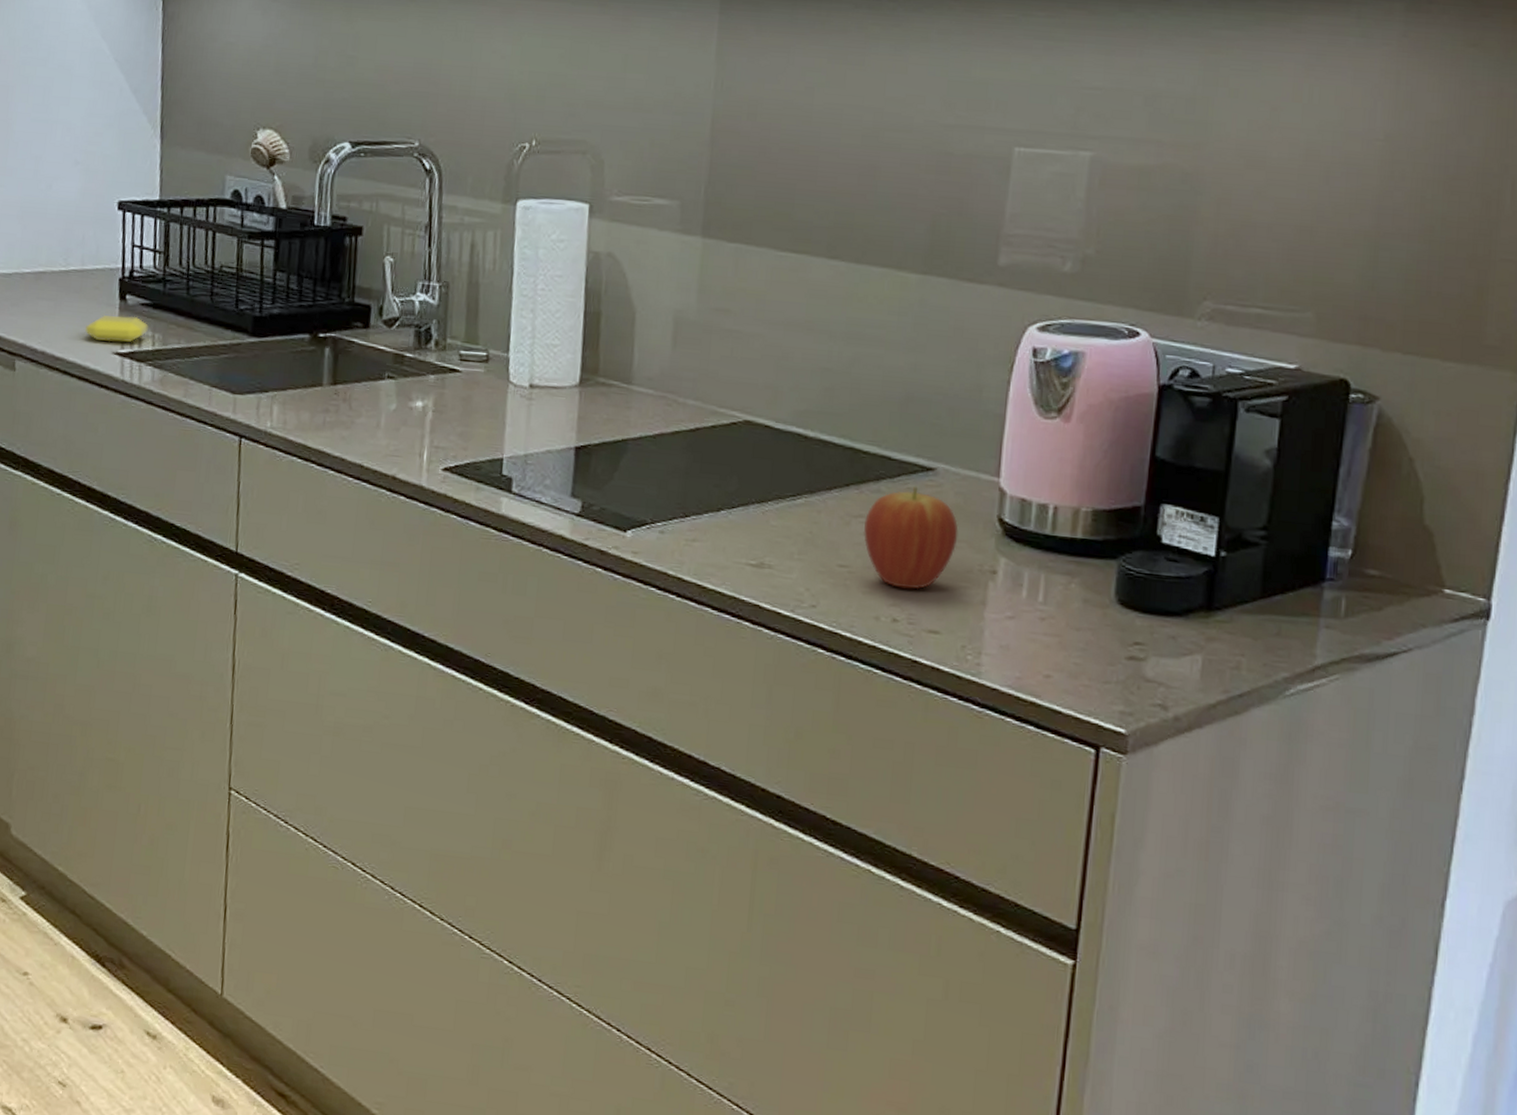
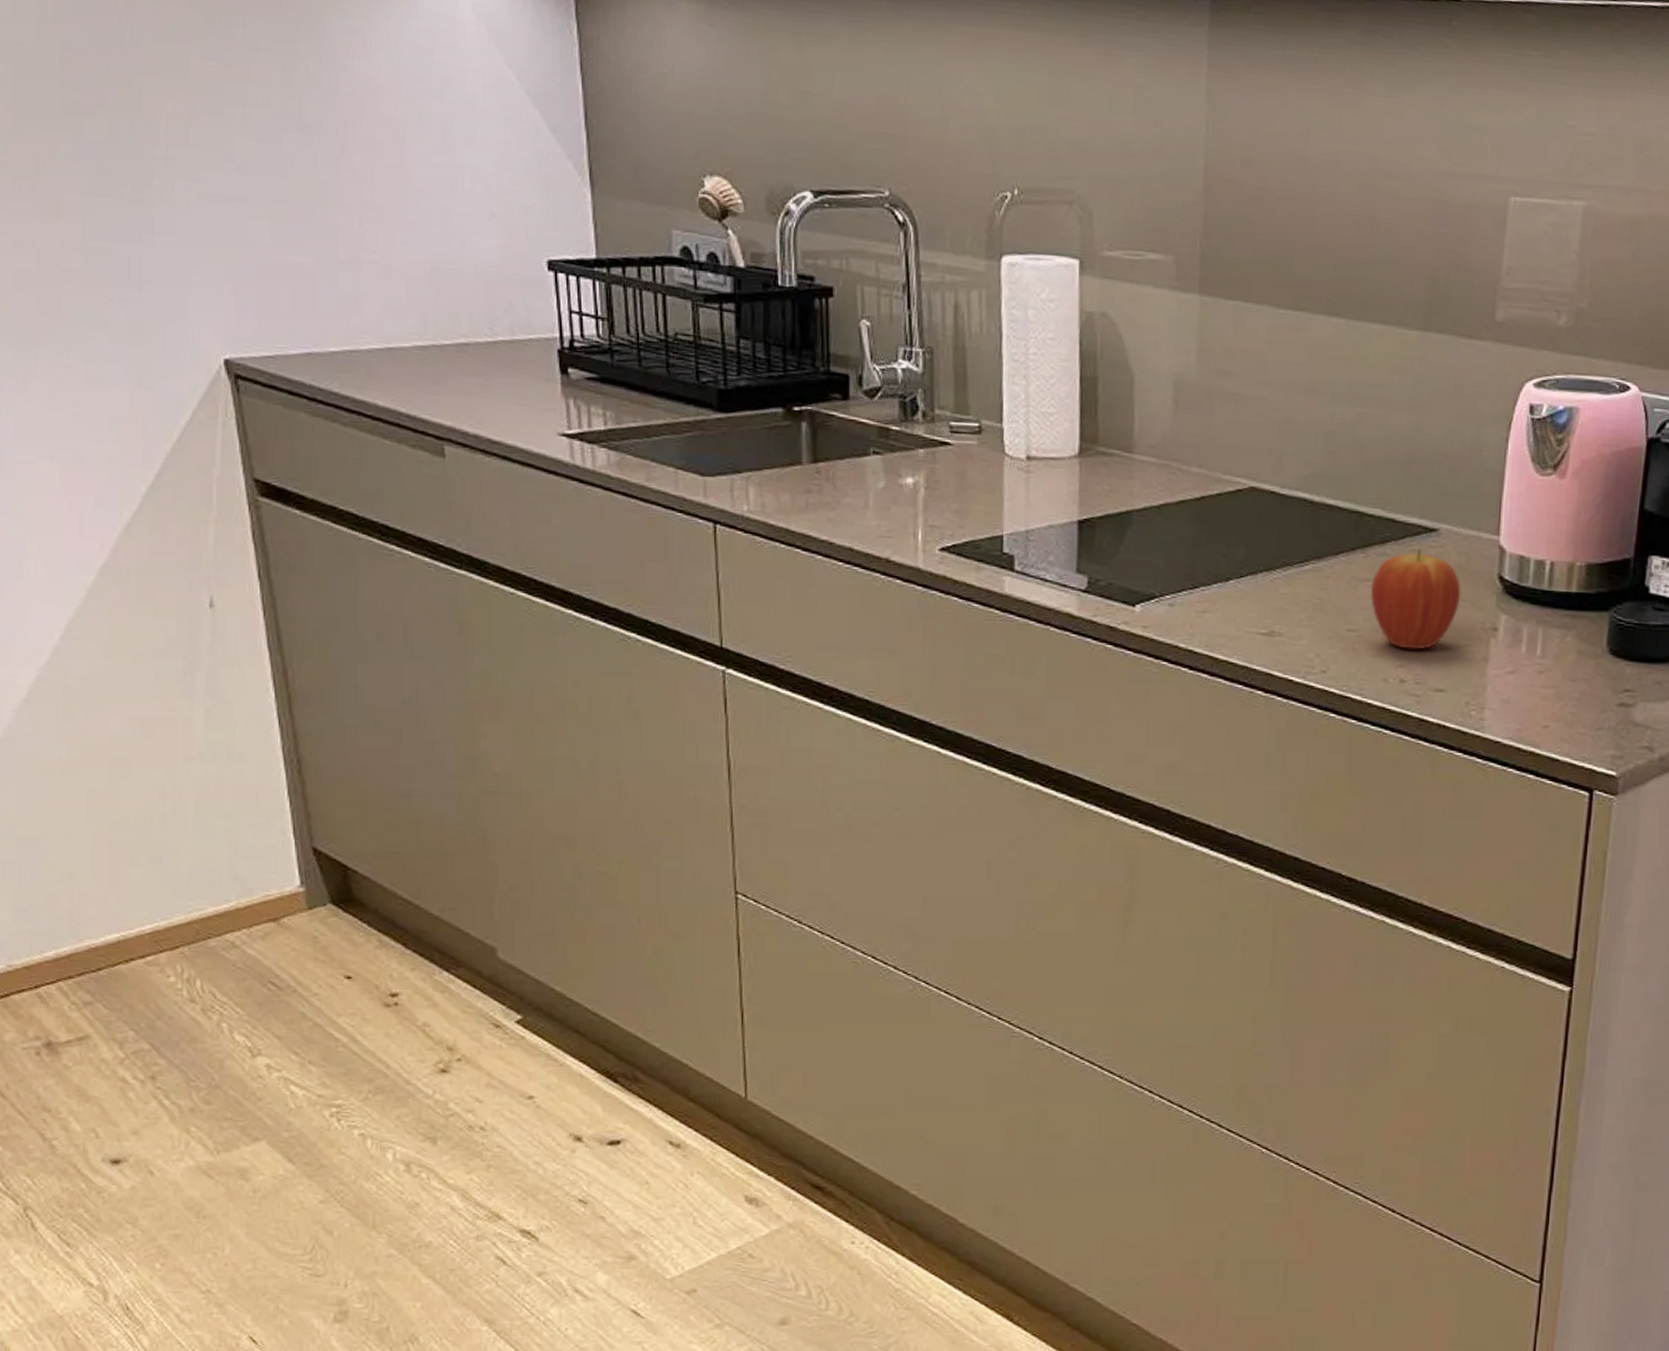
soap bar: present [84,314,148,342] -> none [523,391,597,422]

